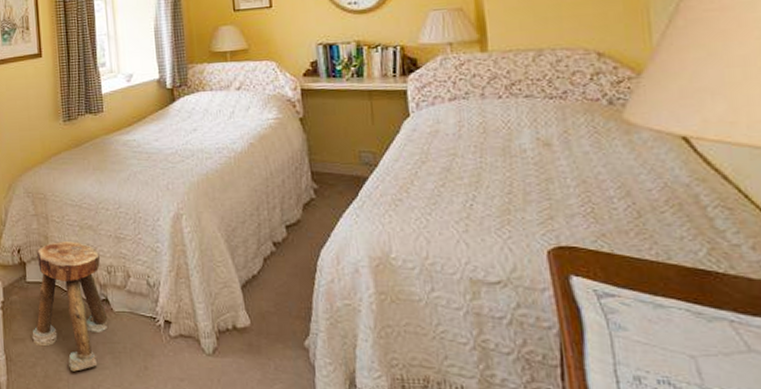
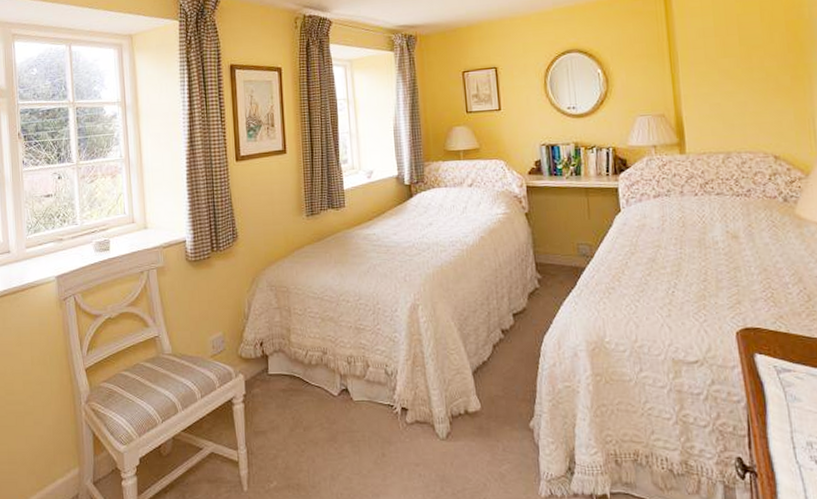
stool: present [32,242,108,372] -> none [273,333,348,462]

